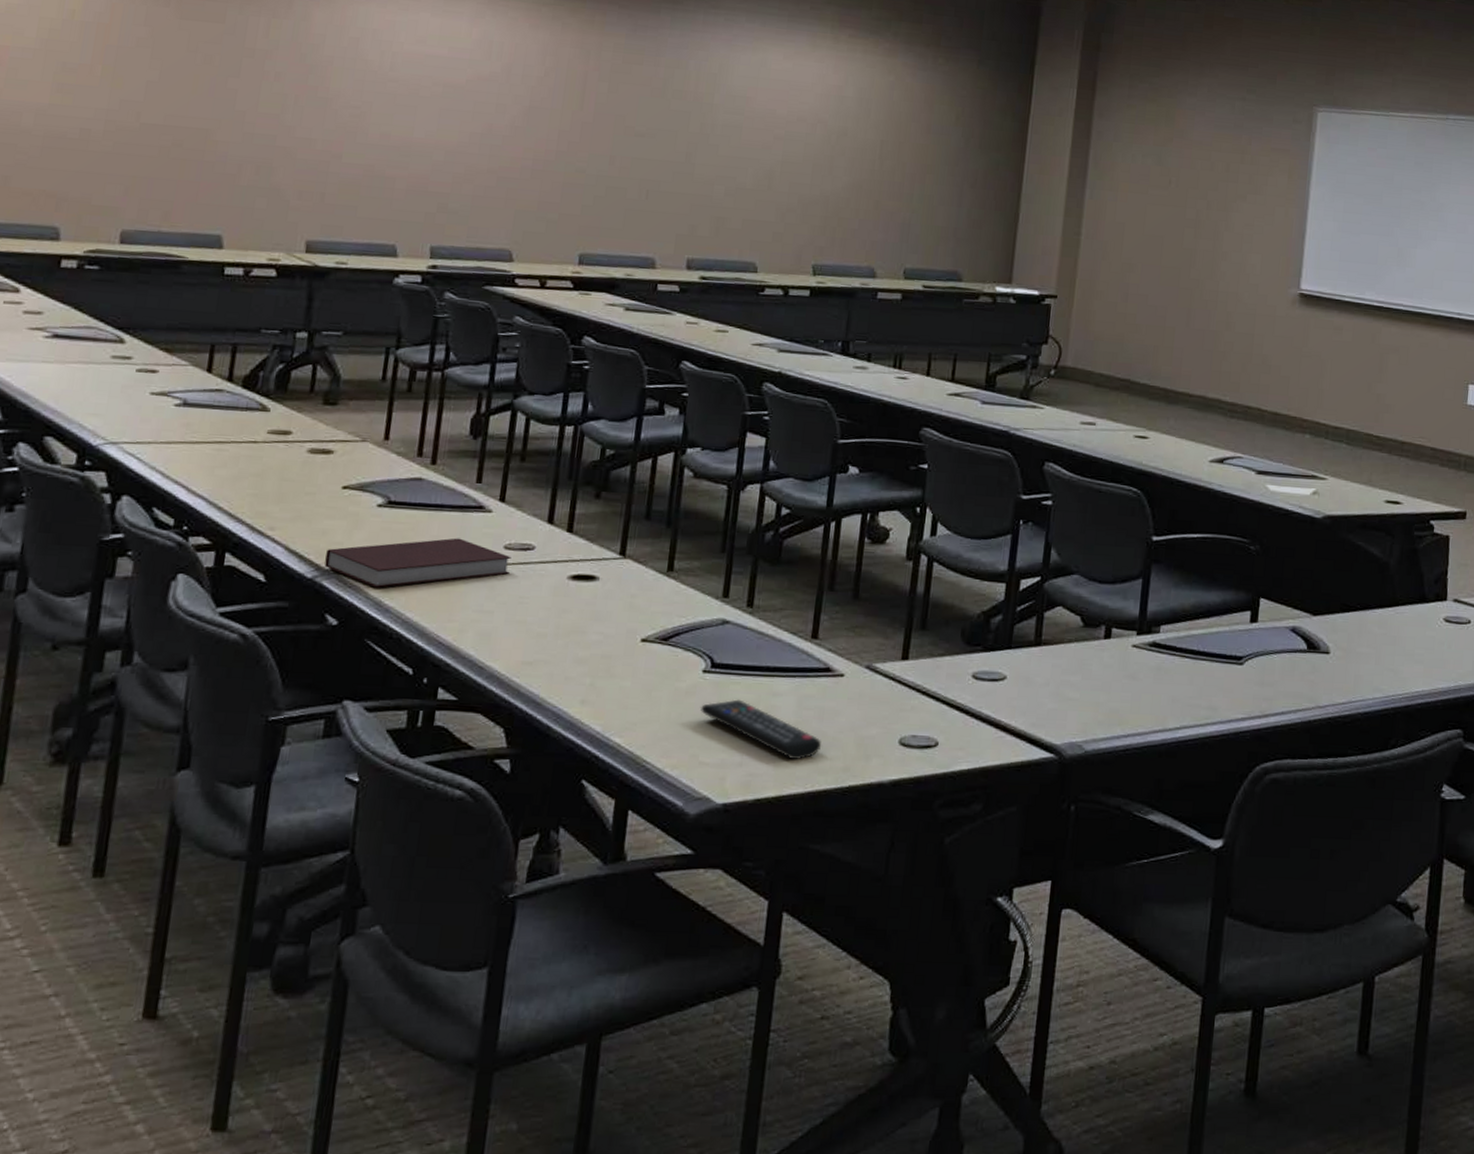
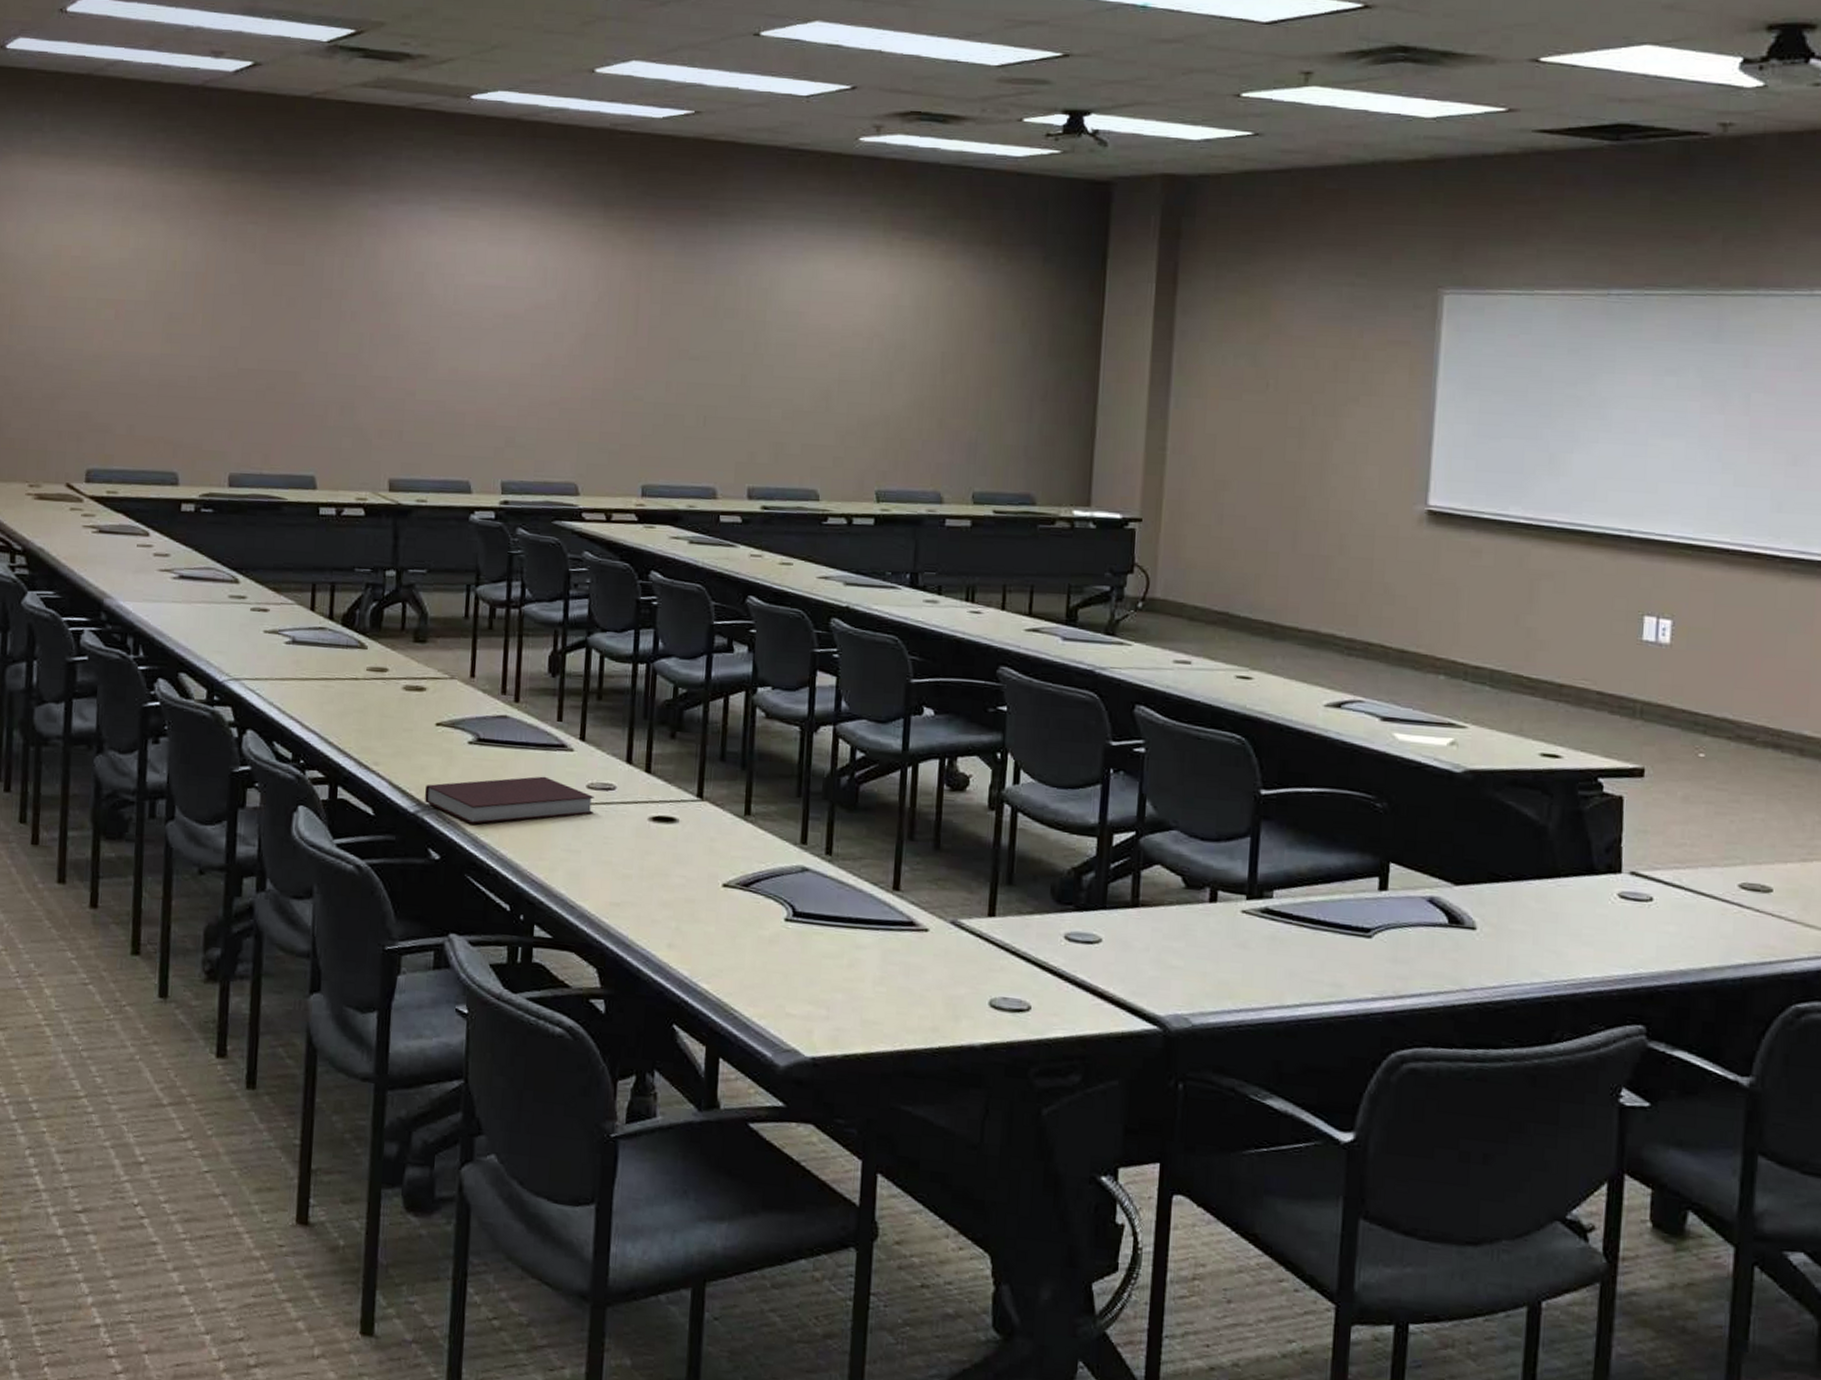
remote control: present [700,699,822,759] -> none [784,950,909,1016]

